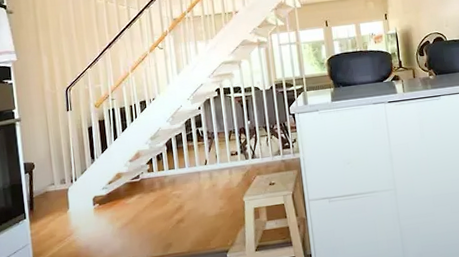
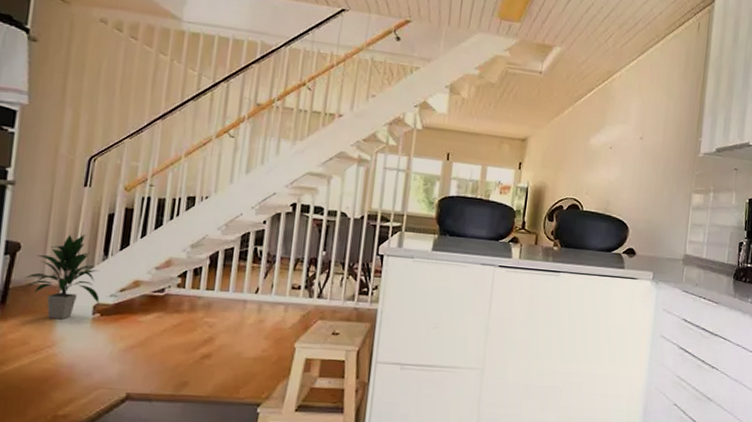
indoor plant: none [42,147,96,215] -> present [25,235,100,320]

